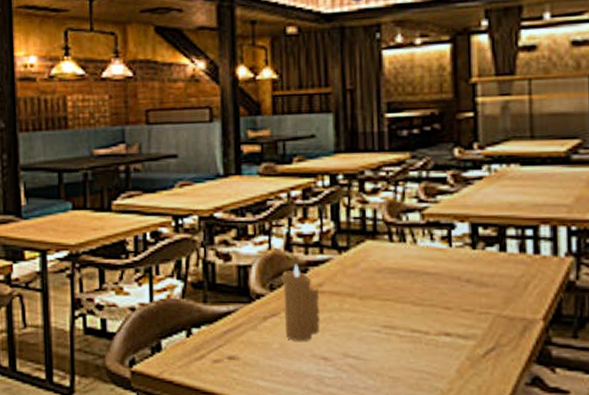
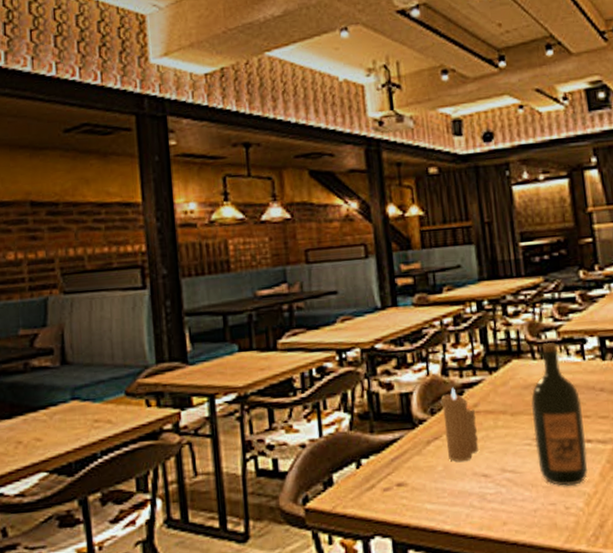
wine bottle: none [383,225,445,379] -> present [531,343,588,486]

